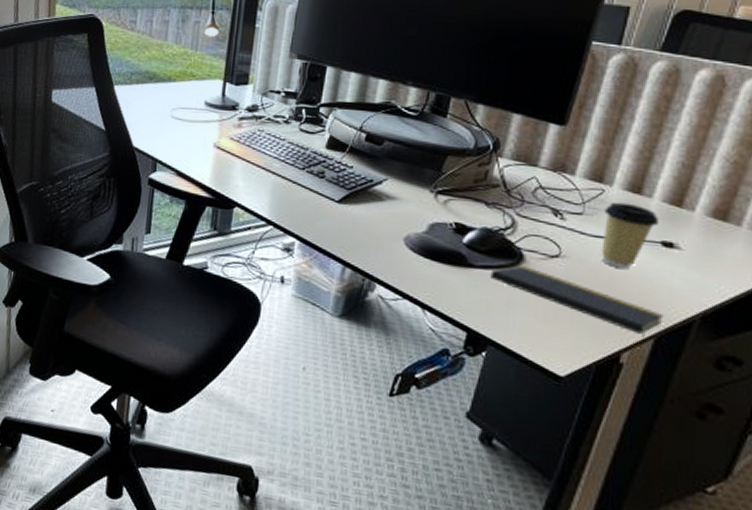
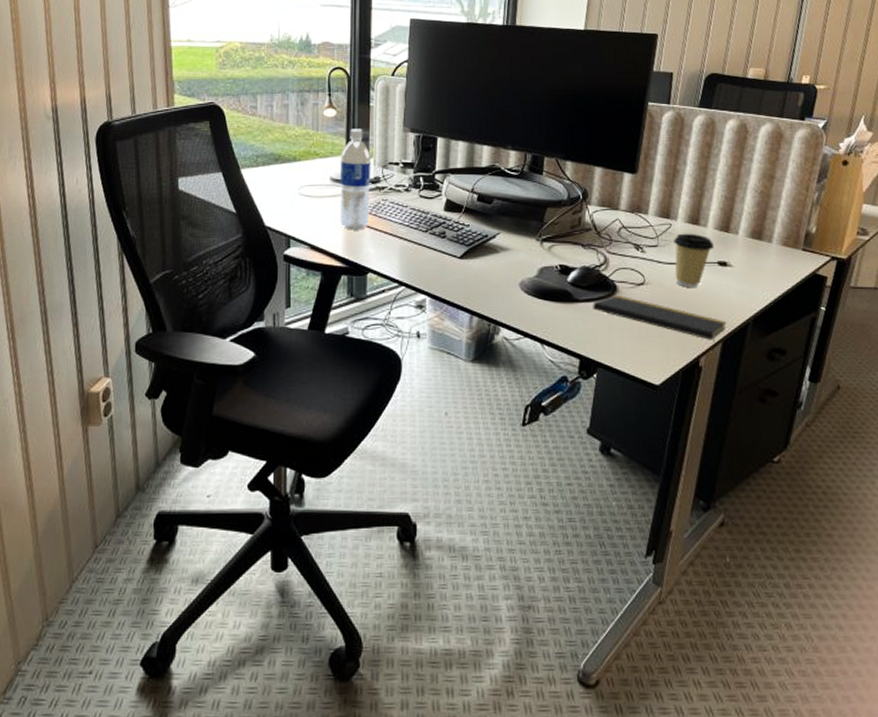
water bottle: none [210,51,251,160] -> present [340,129,371,230]

